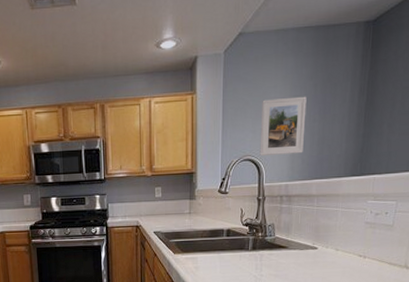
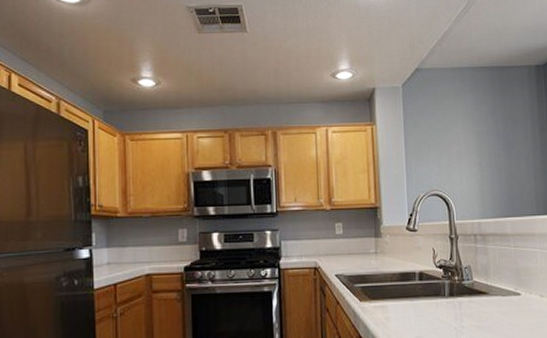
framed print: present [259,96,307,156] -> none [445,132,492,191]

